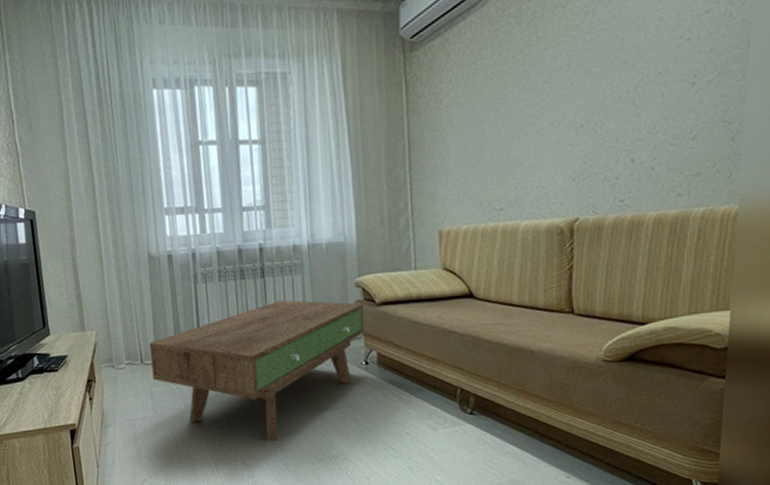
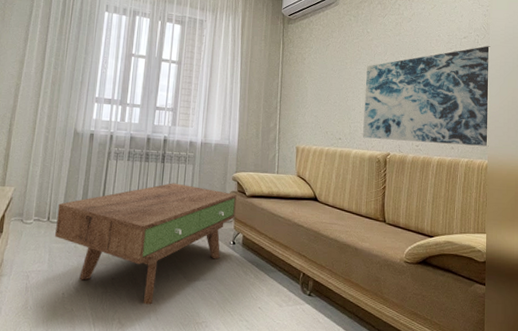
wall art: none [536,17,754,202] -> present [363,46,491,147]

